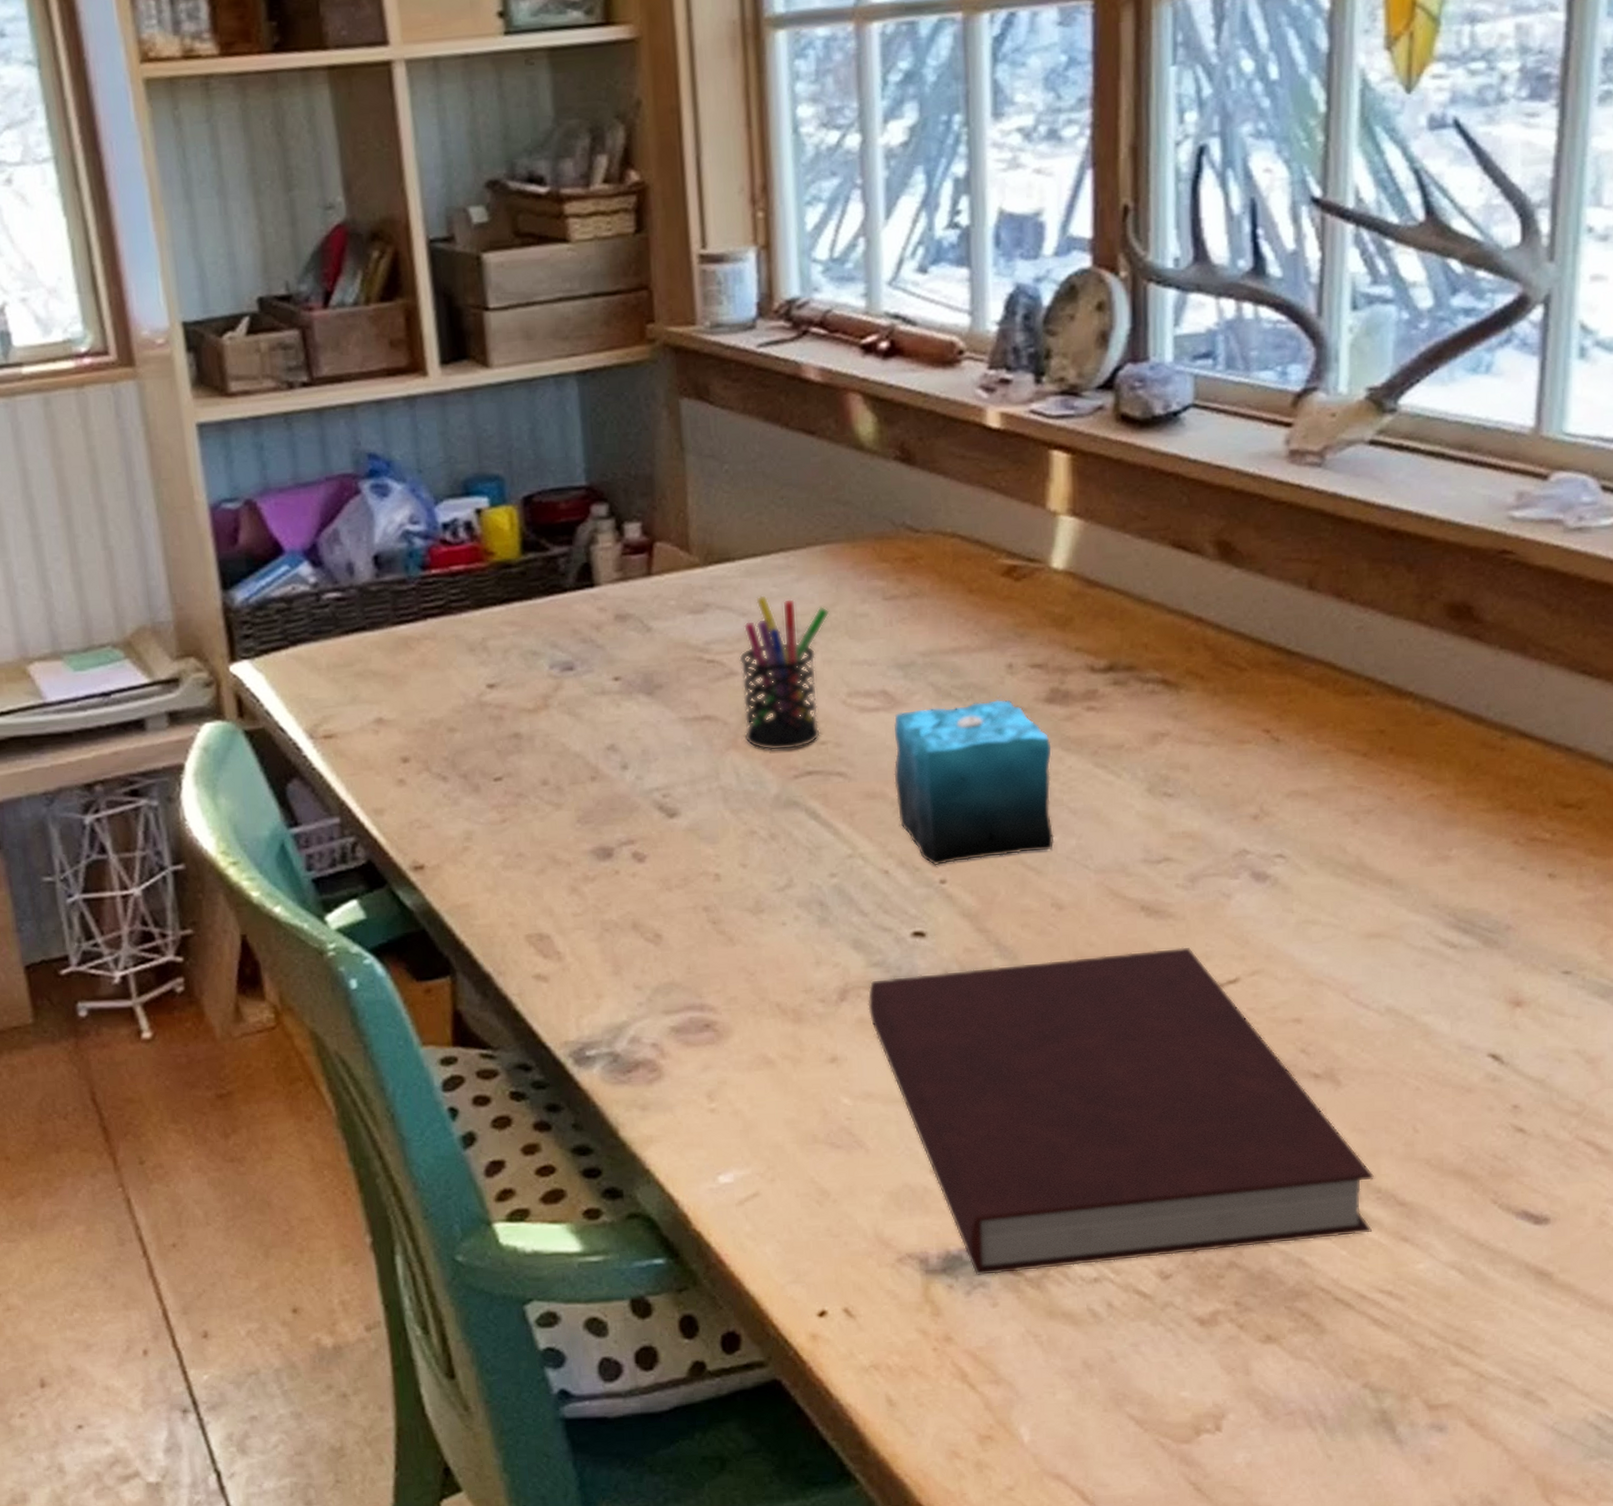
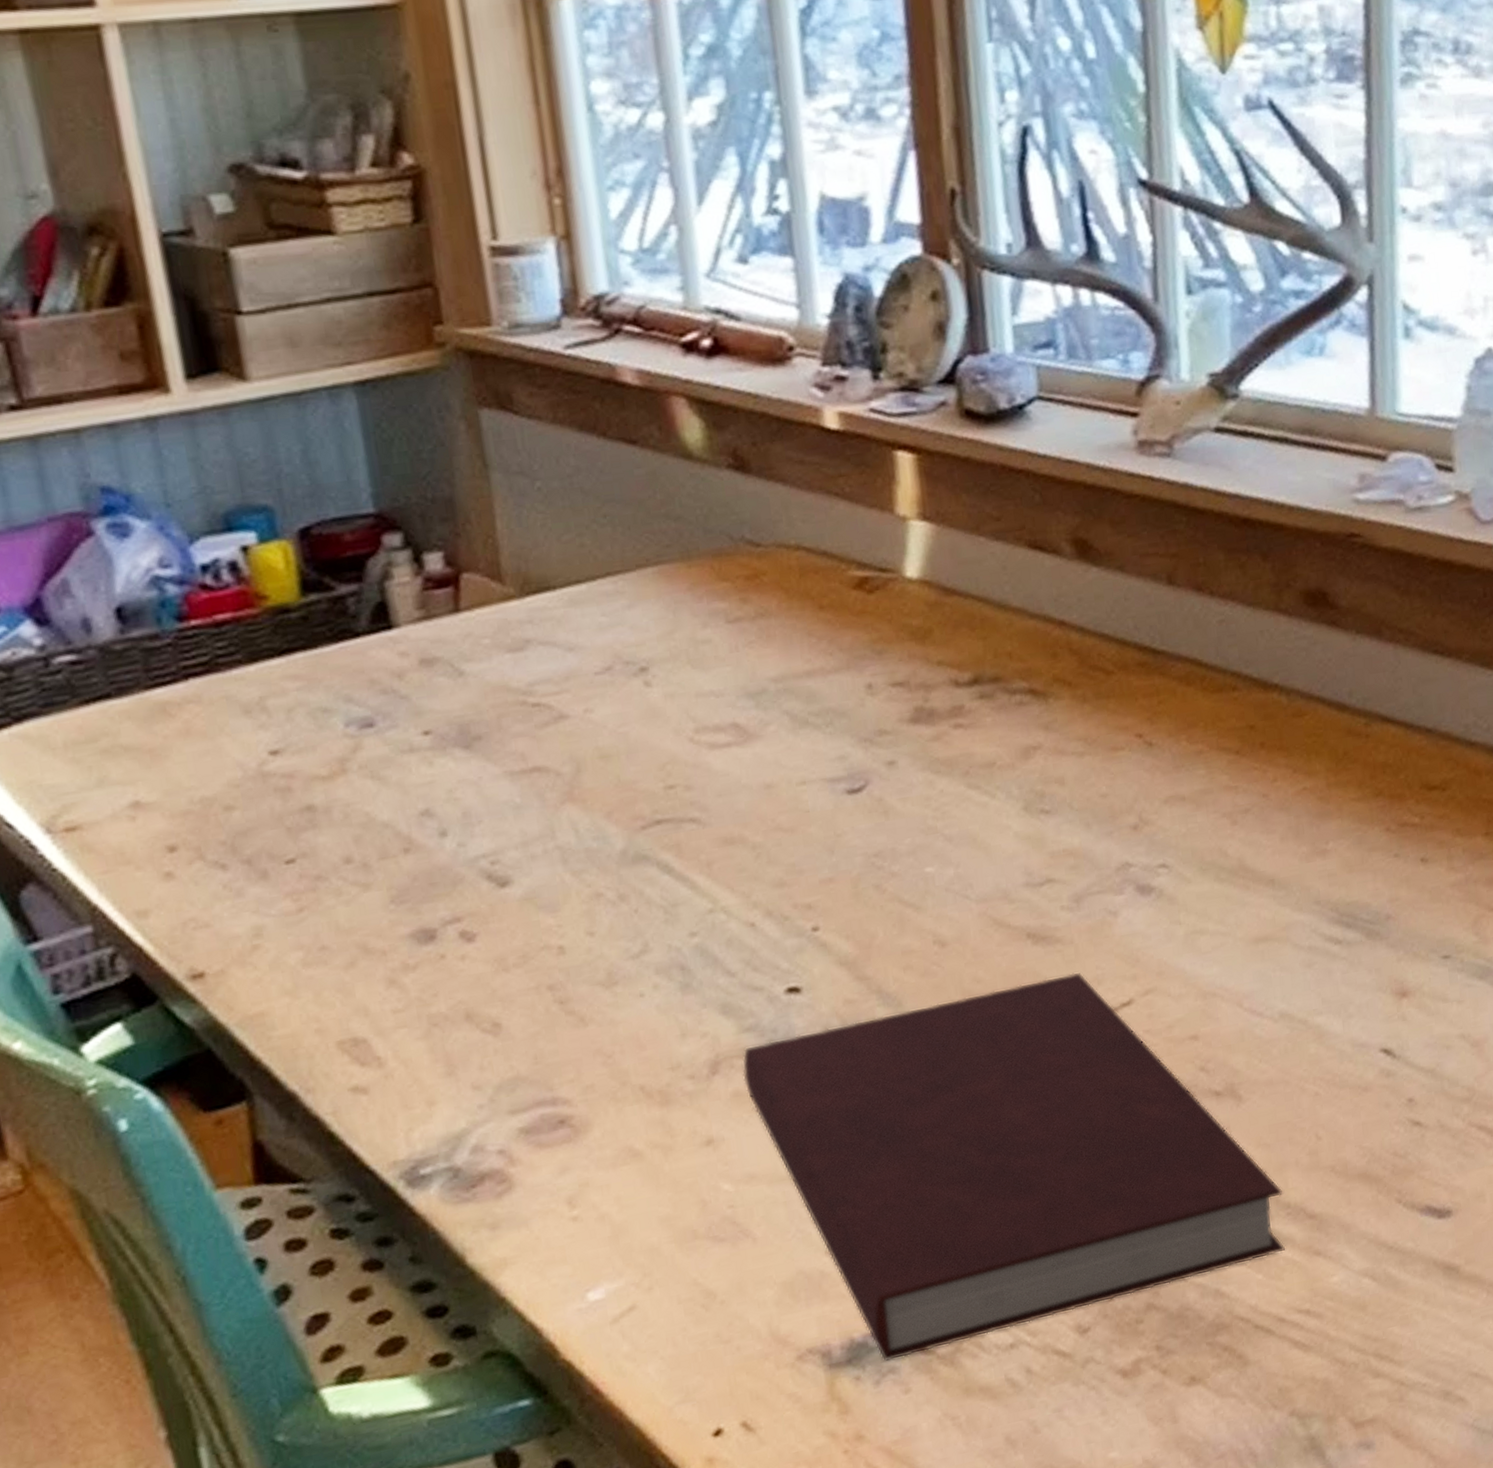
pen holder: present [739,595,830,751] -> none [568,627,668,801]
candle: present [893,668,1054,866] -> none [748,694,931,913]

